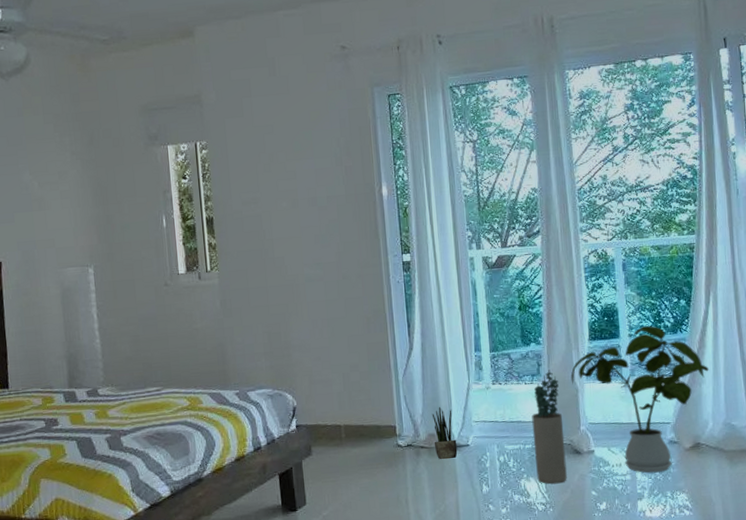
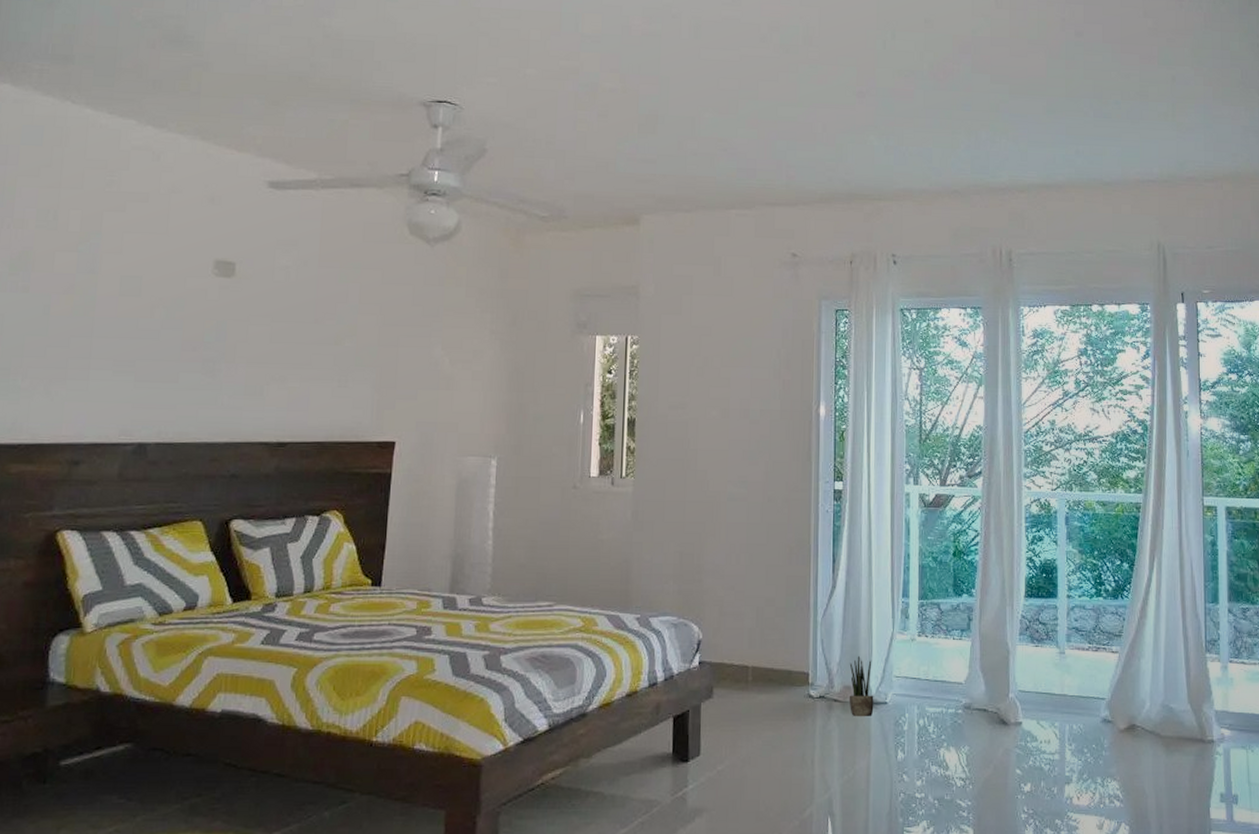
vase: present [531,370,567,485] -> none [957,626,991,757]
house plant: present [570,325,709,473] -> none [1002,587,1149,754]

